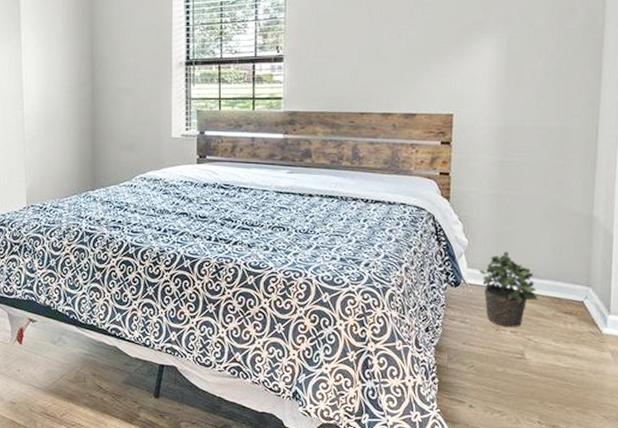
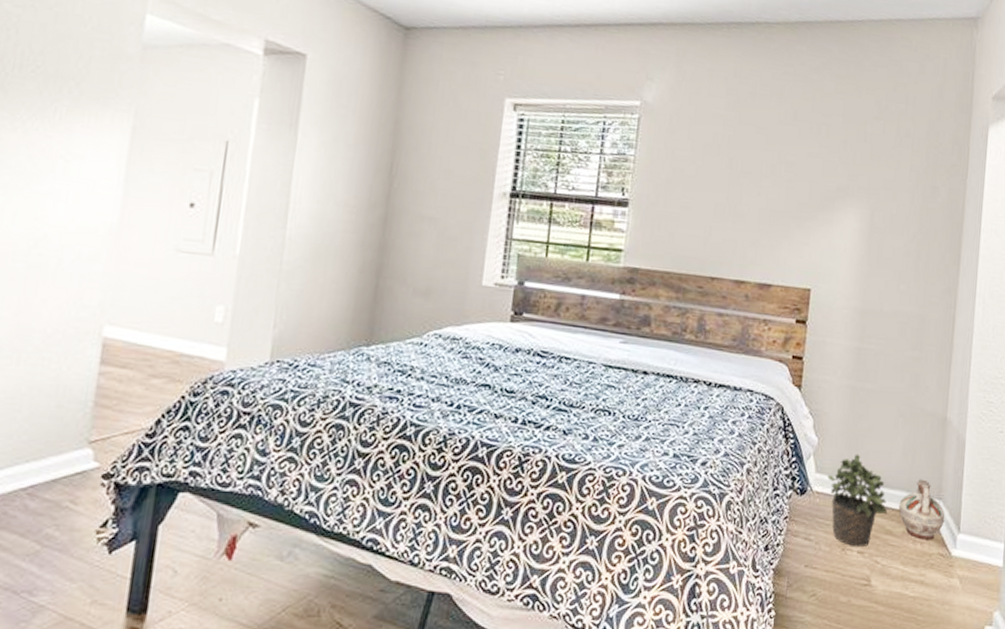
ceramic jug: none [548,270,595,321] -> present [898,479,945,540]

